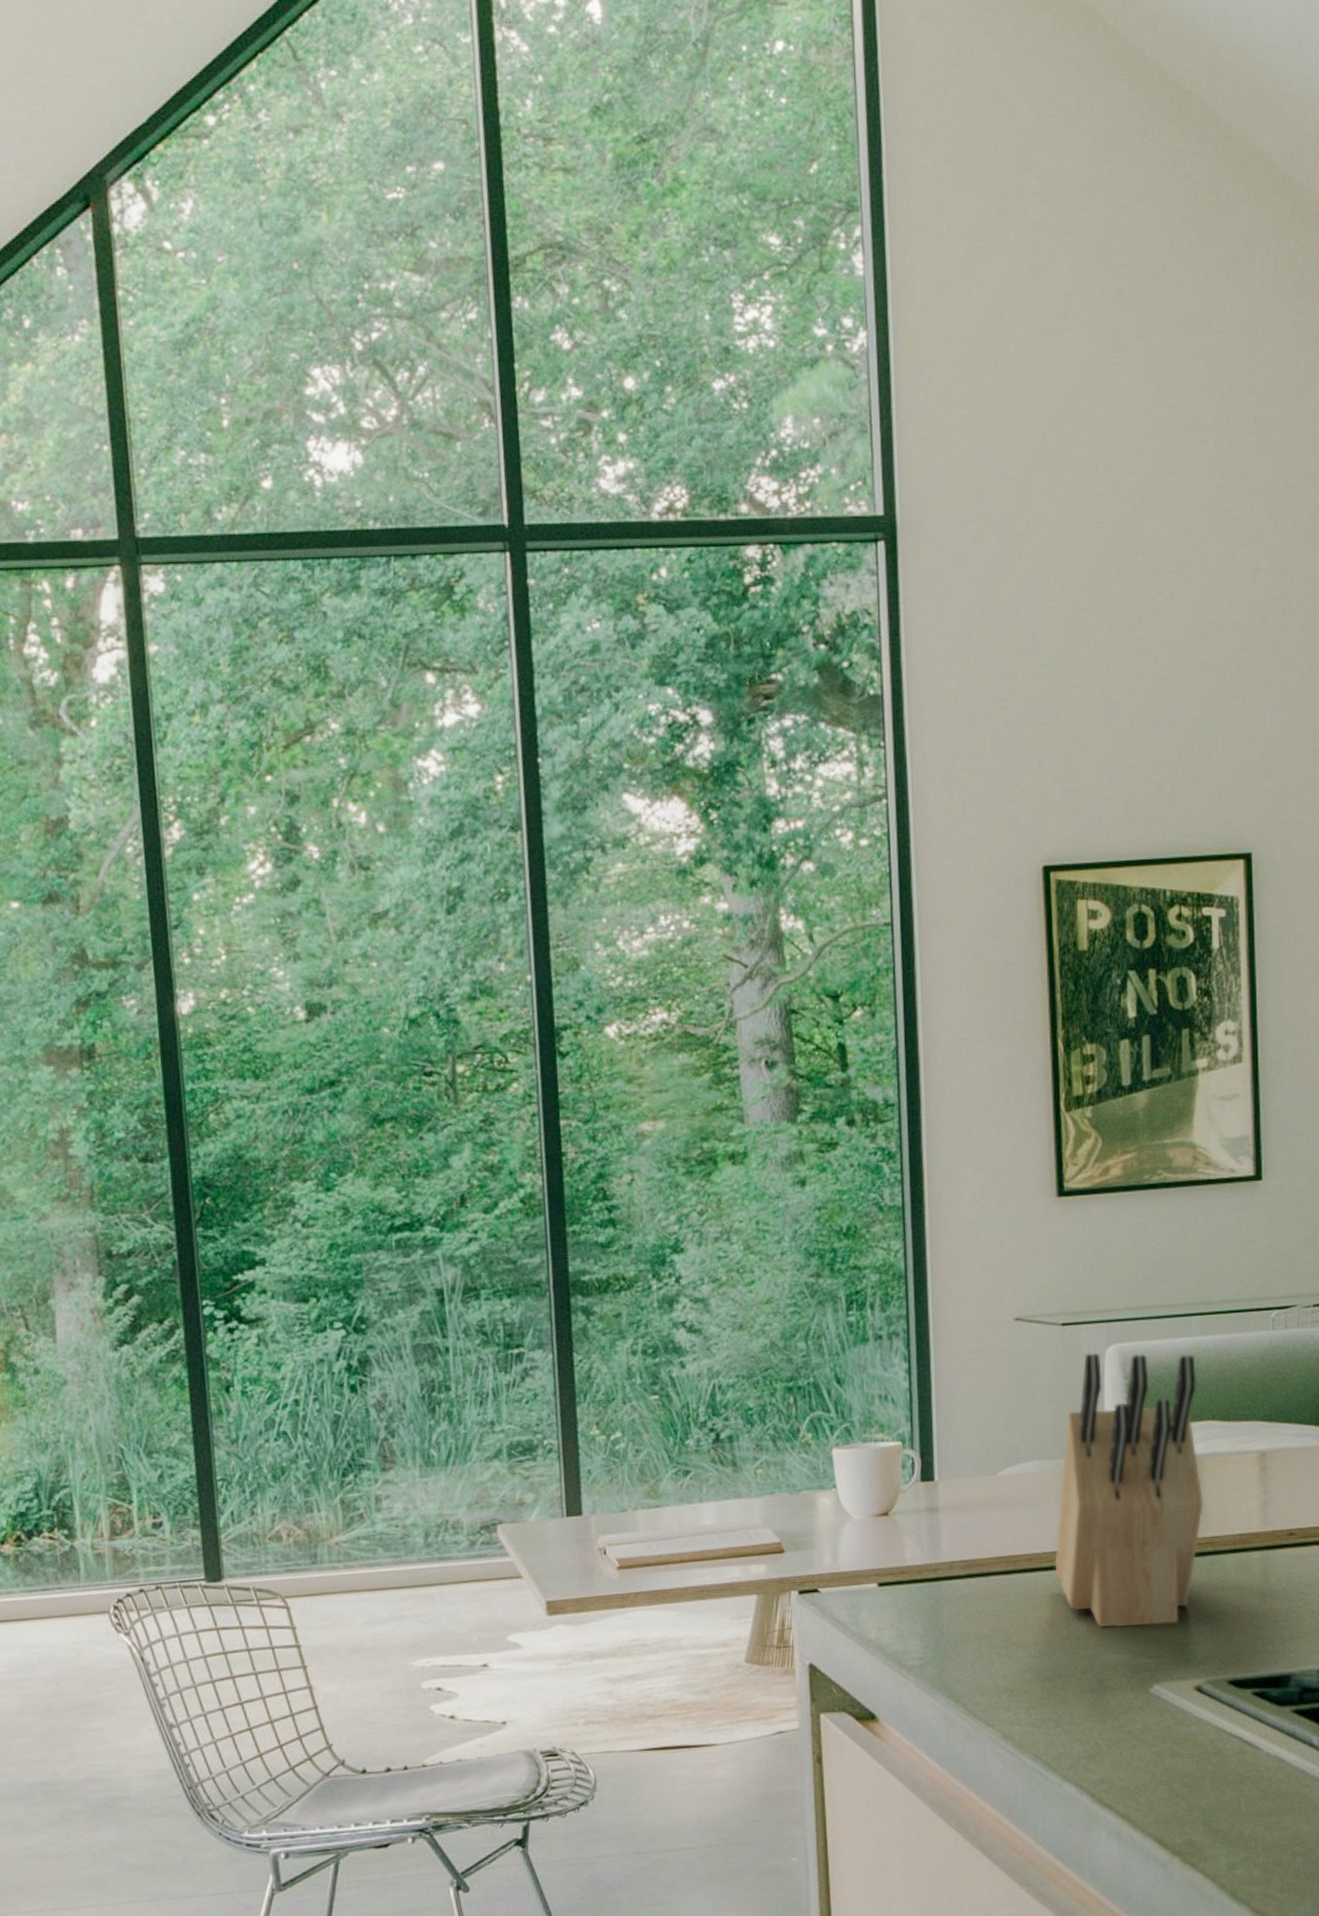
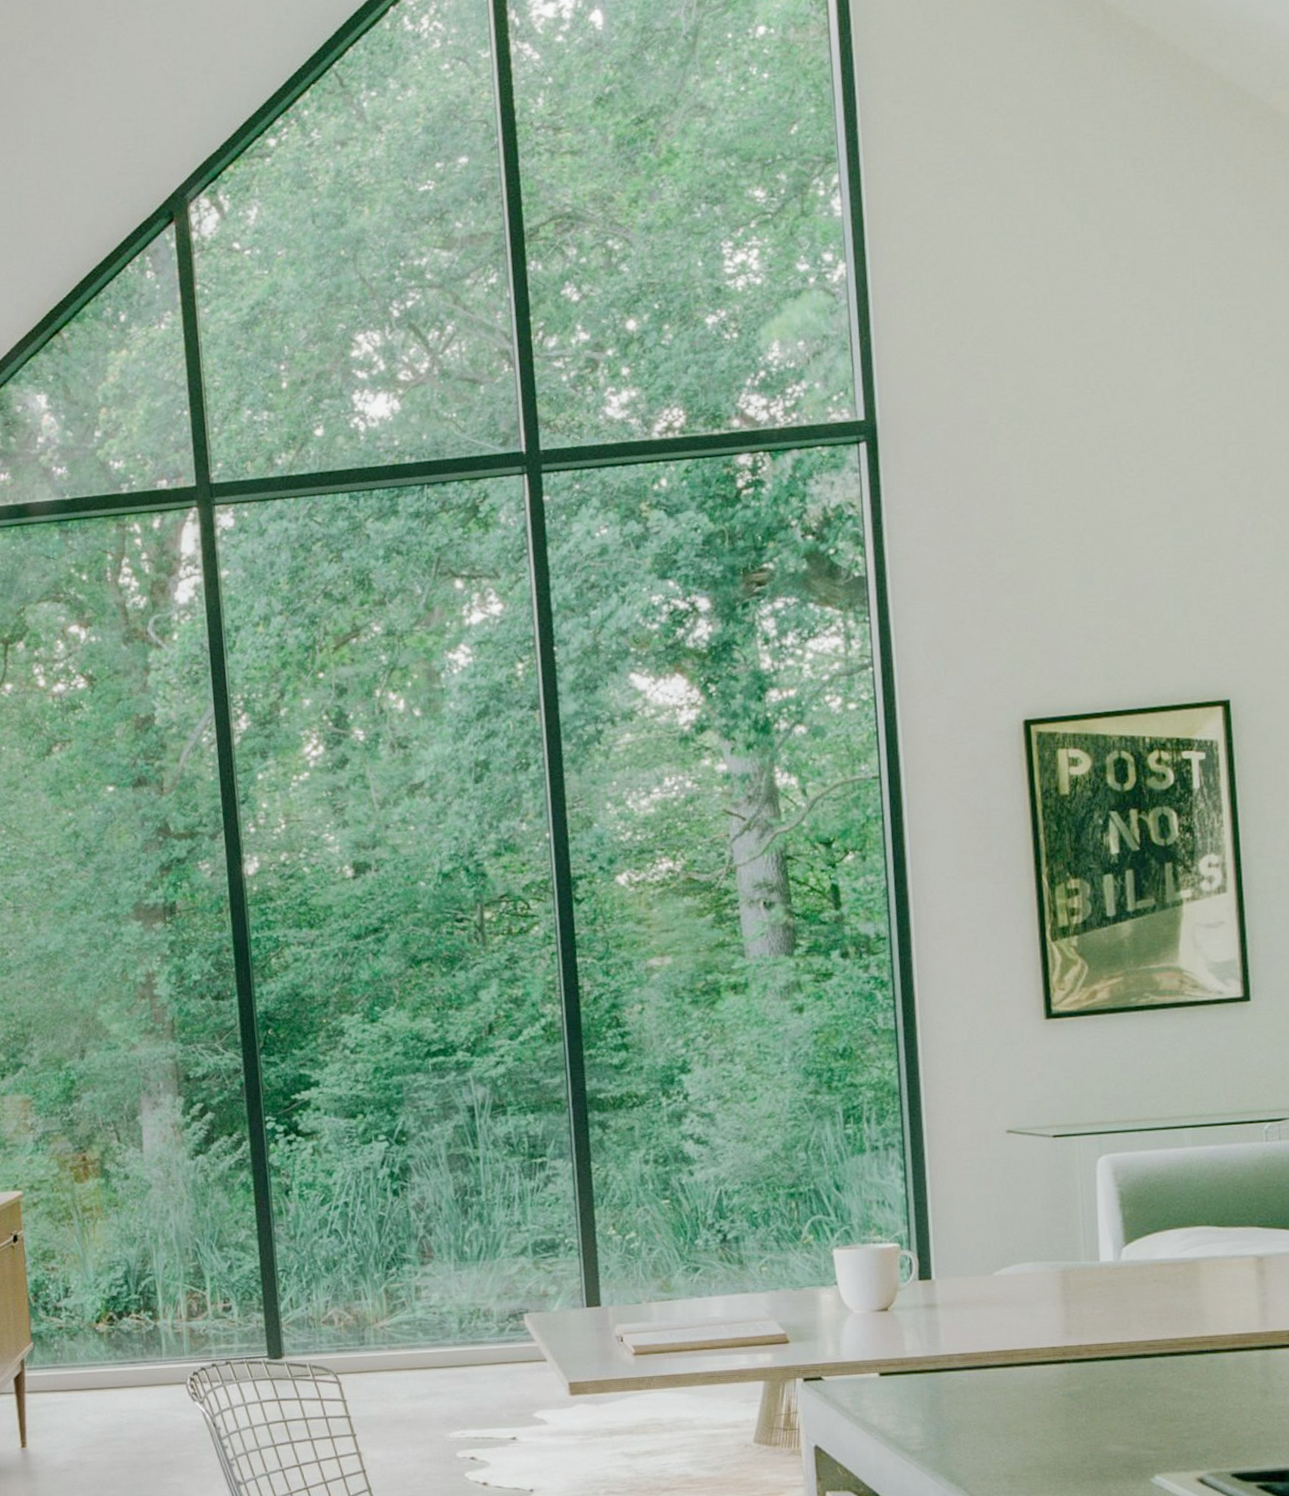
knife block: present [1054,1352,1204,1628] -> none [1051,1162,1201,1420]

